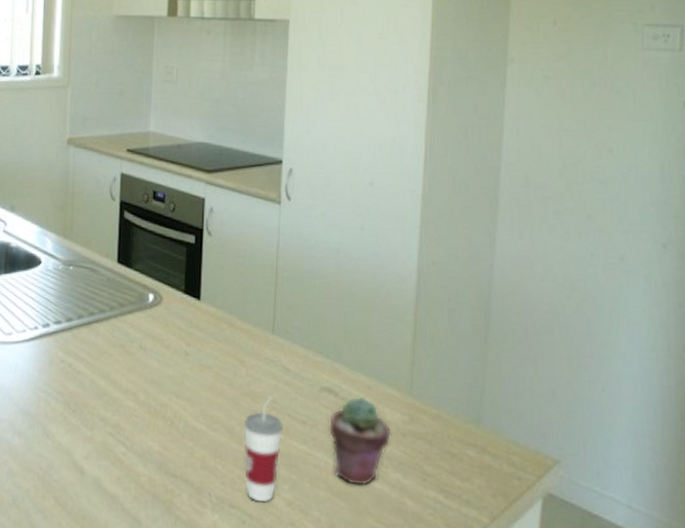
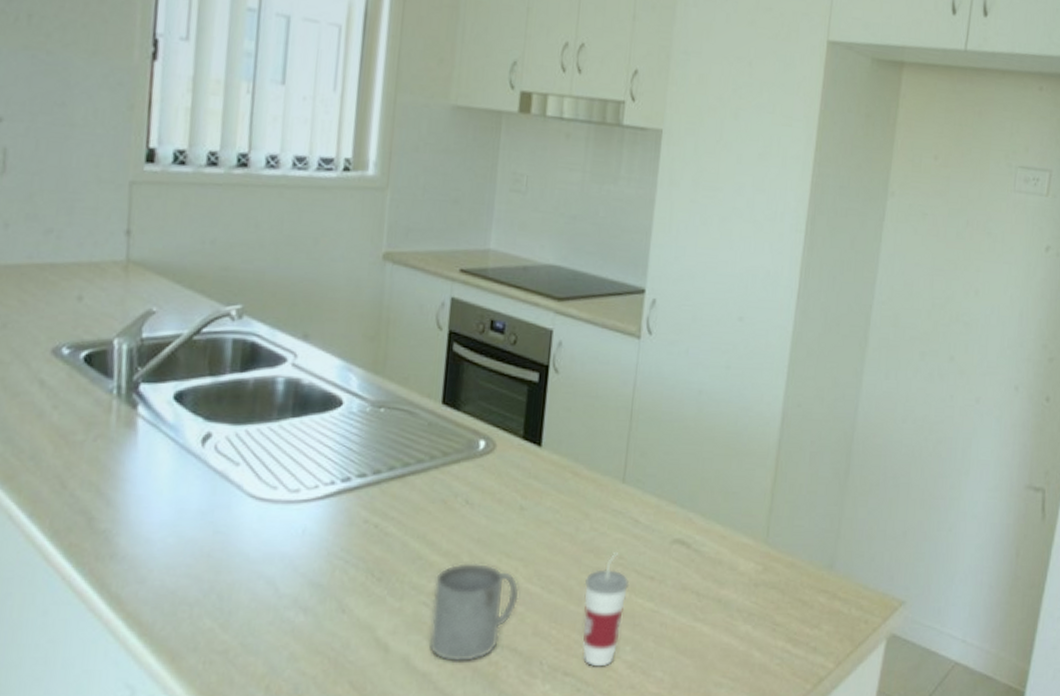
mug: none [115,399,188,488] -> present [428,562,519,662]
potted succulent: present [328,396,392,487] -> none [677,547,744,642]

